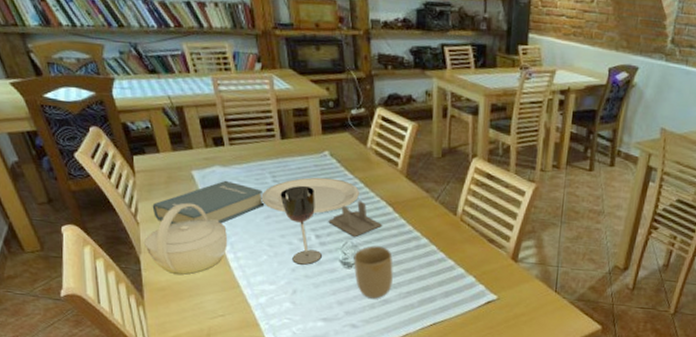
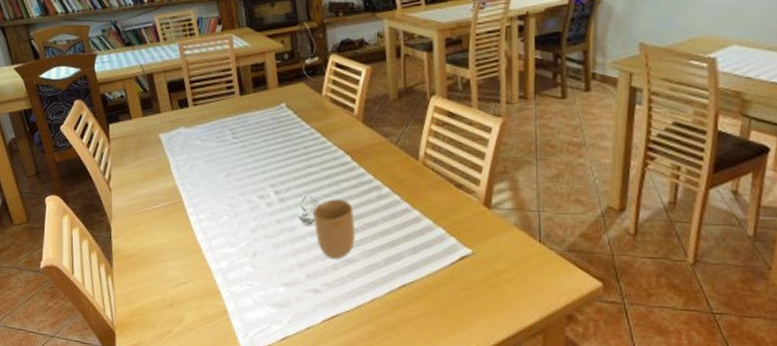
teapot: present [144,202,228,275] -> none [115,166,191,240]
hardback book: present [152,180,265,225] -> none [123,141,226,190]
plate: present [261,177,360,213] -> none [222,130,318,169]
wineglass: present [280,185,322,265] -> none [240,140,281,224]
napkin holder: present [328,201,382,237] -> none [287,151,341,190]

